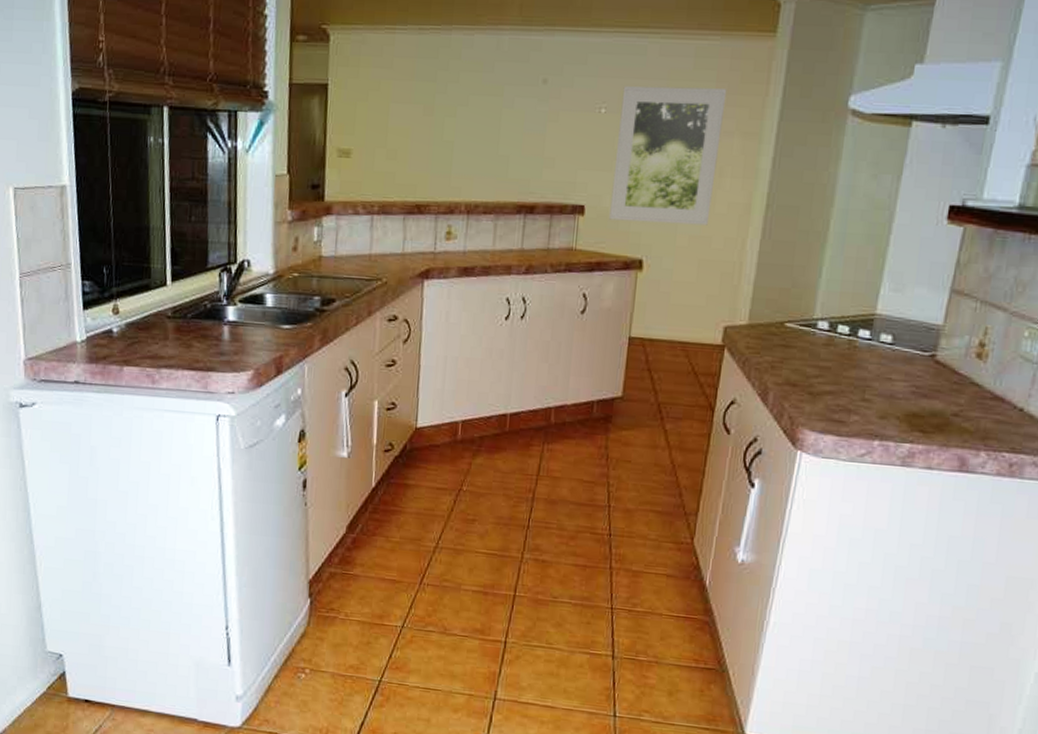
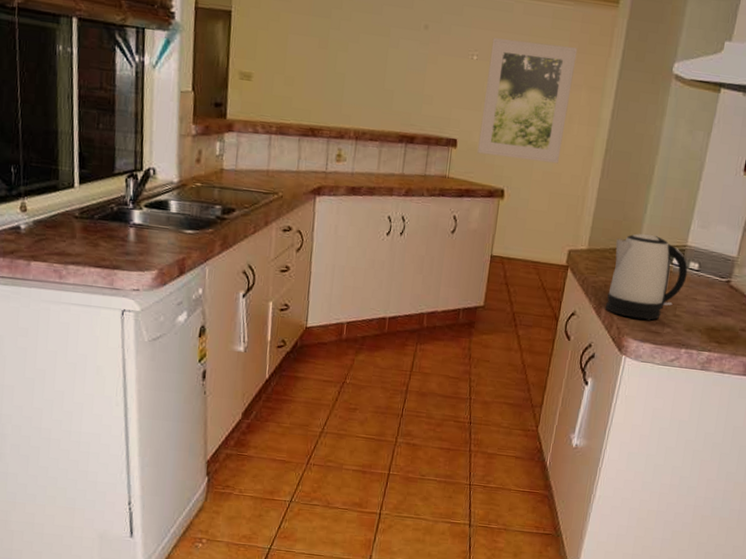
kettle: none [773,302,879,407] -> present [605,233,688,320]

